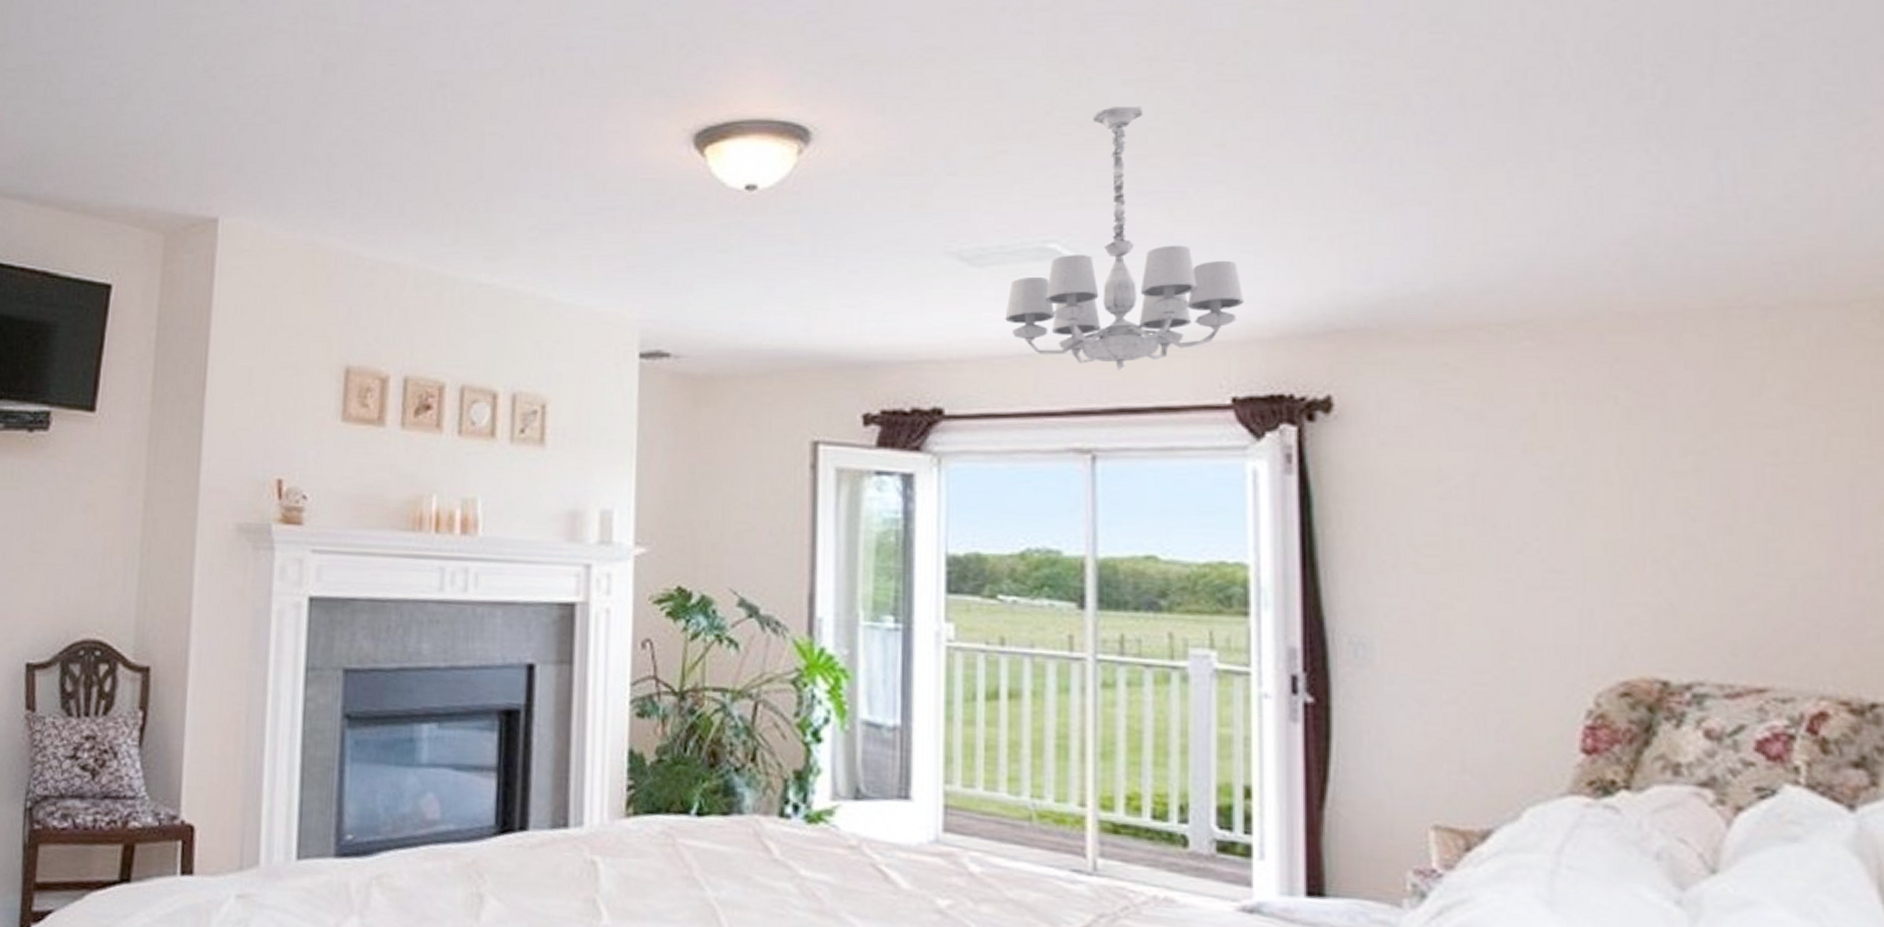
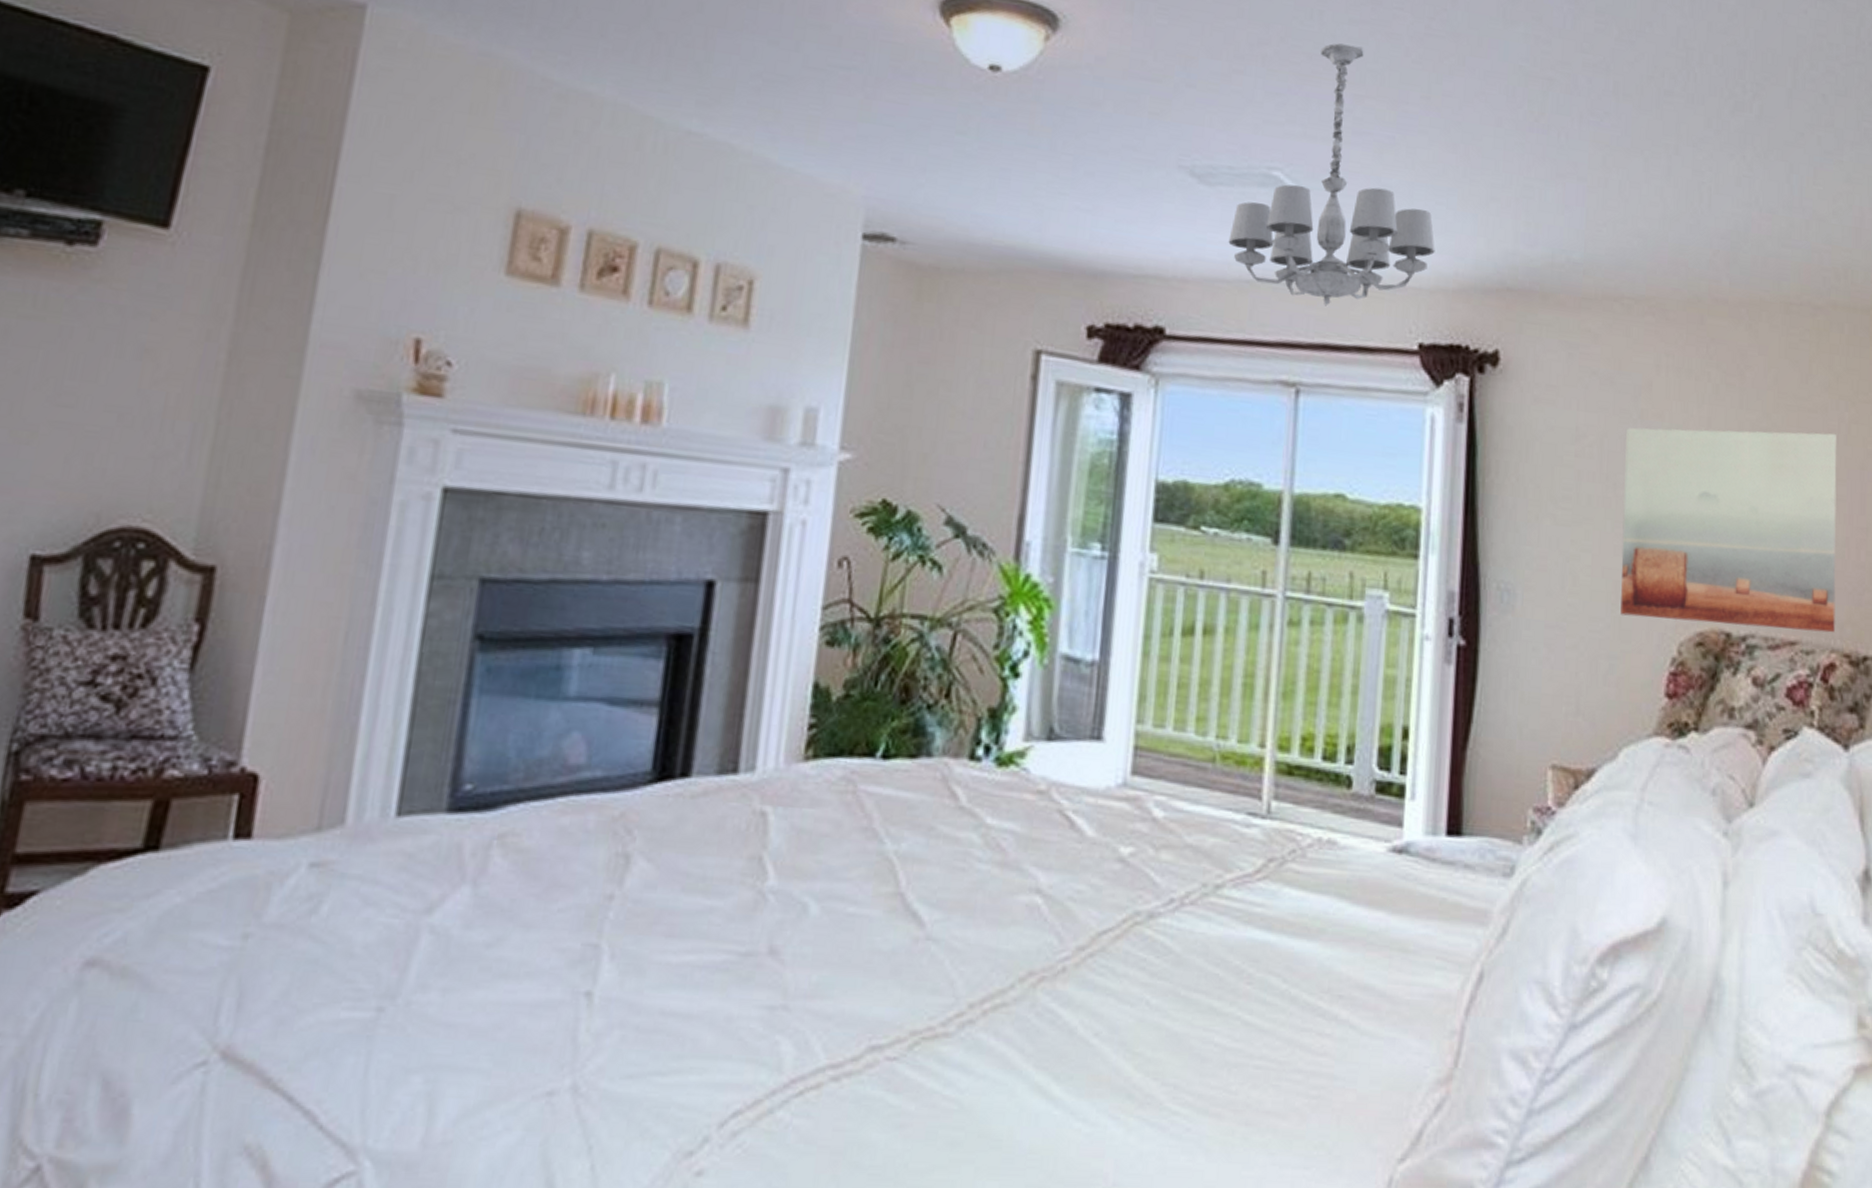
wall art: none [1504,449,1824,678] -> present [1620,427,1837,633]

